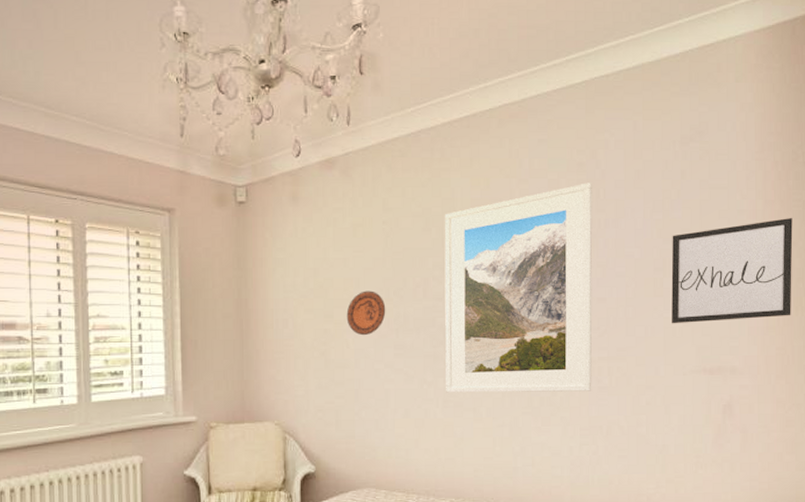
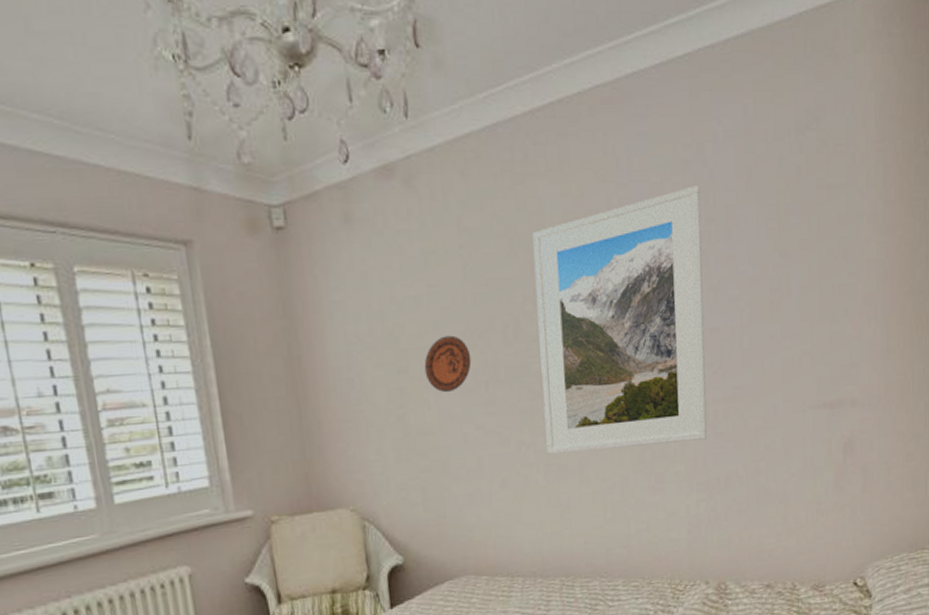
wall art: present [671,217,793,324] -> none [788,219,914,354]

